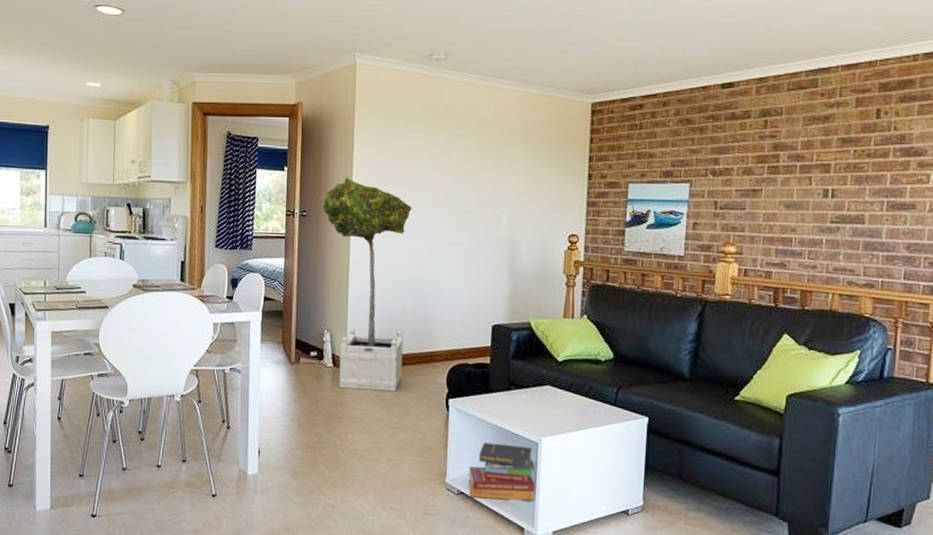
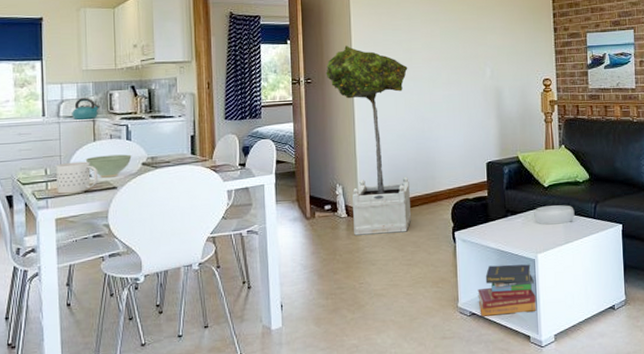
mug: none [54,276,92,308] -> present [56,161,99,194]
bowl: none [81,272,124,296] -> present [85,154,132,178]
bowl: none [542,383,591,407] -> present [534,205,575,225]

